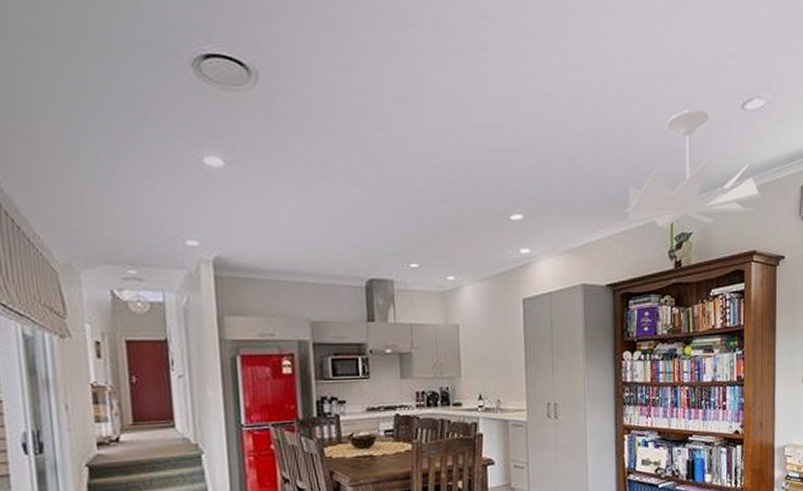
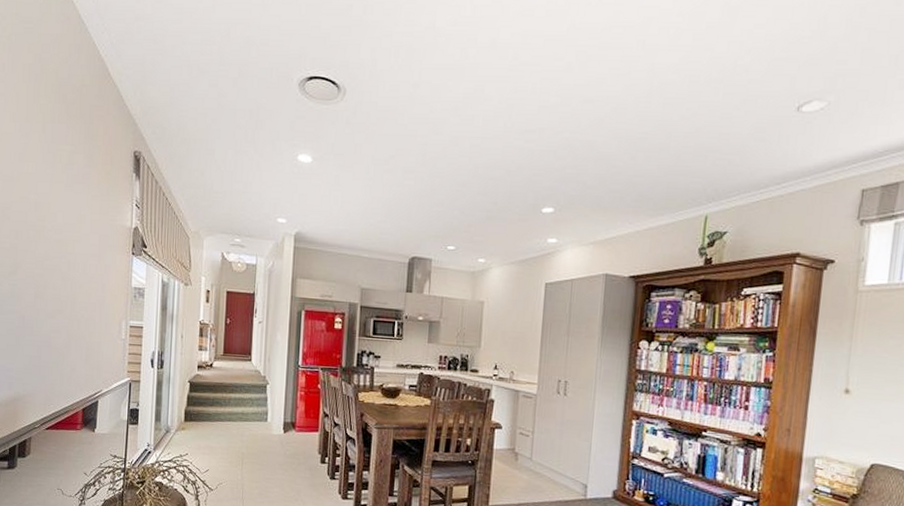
ceiling fan: present [625,108,762,228] -> none [656,111,813,226]

